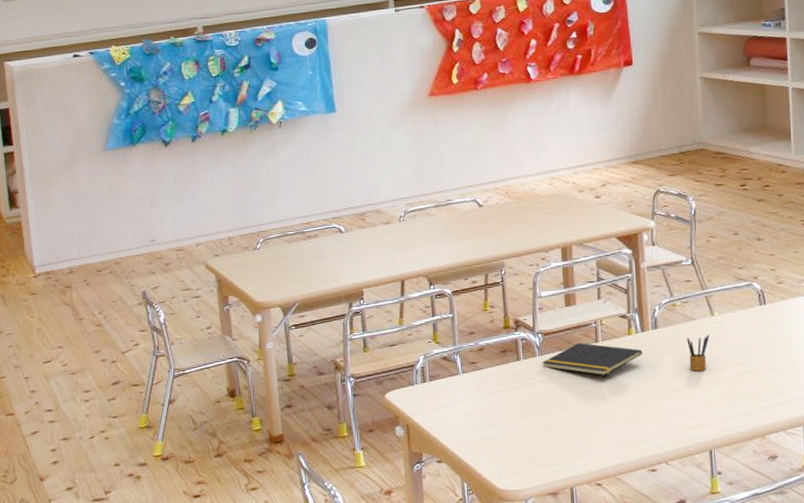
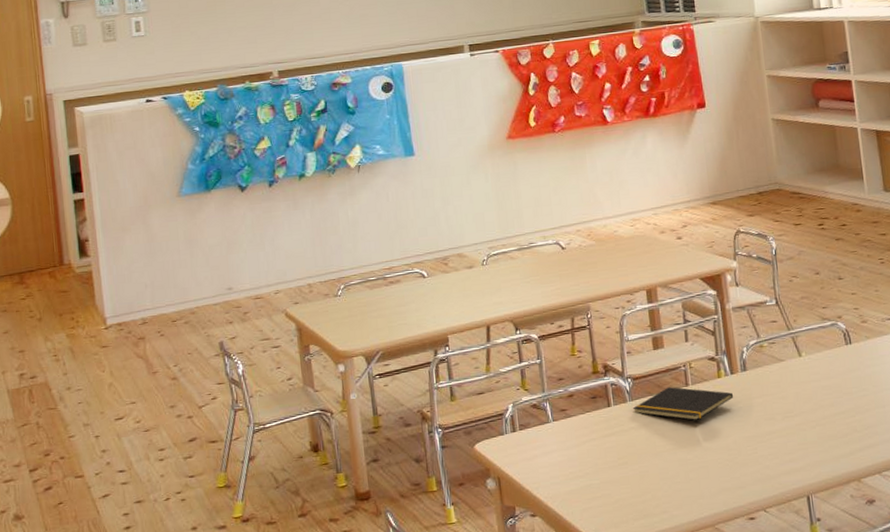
pencil box: present [687,334,710,371] -> none [776,375,799,414]

